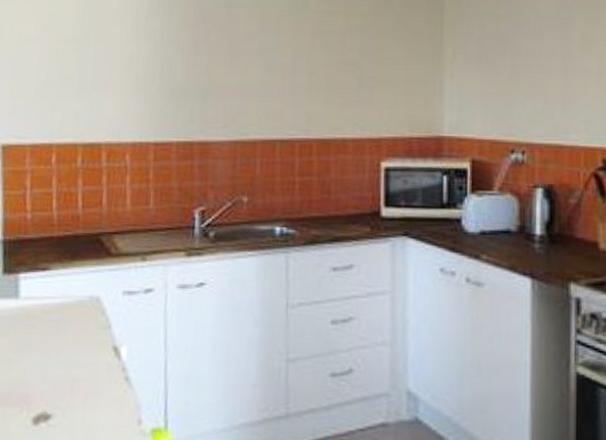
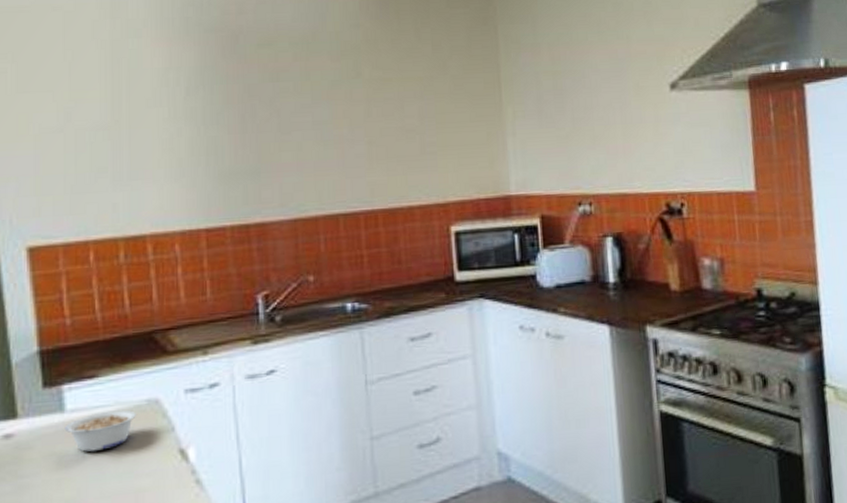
legume: none [17,302,79,338] -> present [64,410,136,452]

